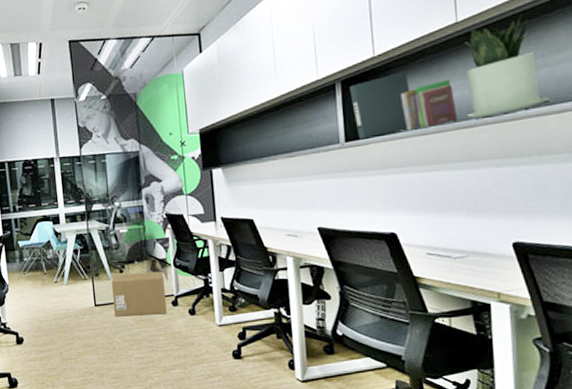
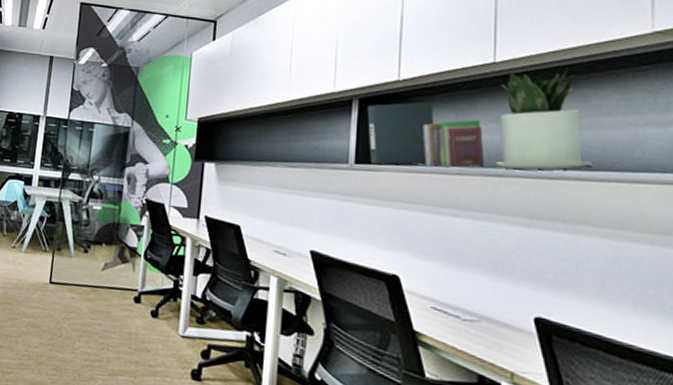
box: present [112,271,167,317] -> none [69,253,131,310]

